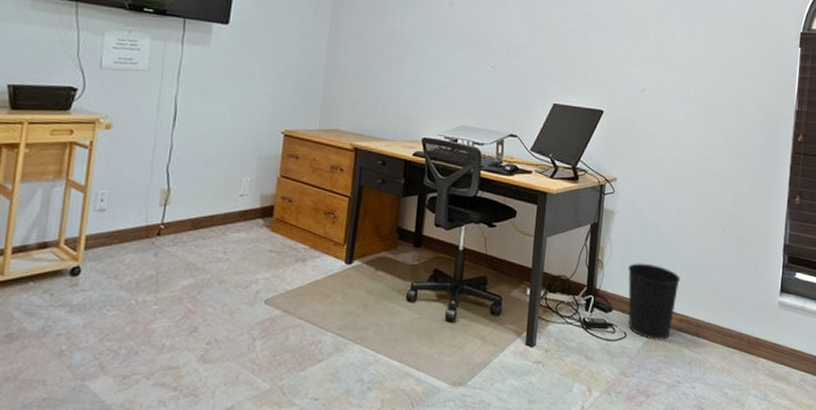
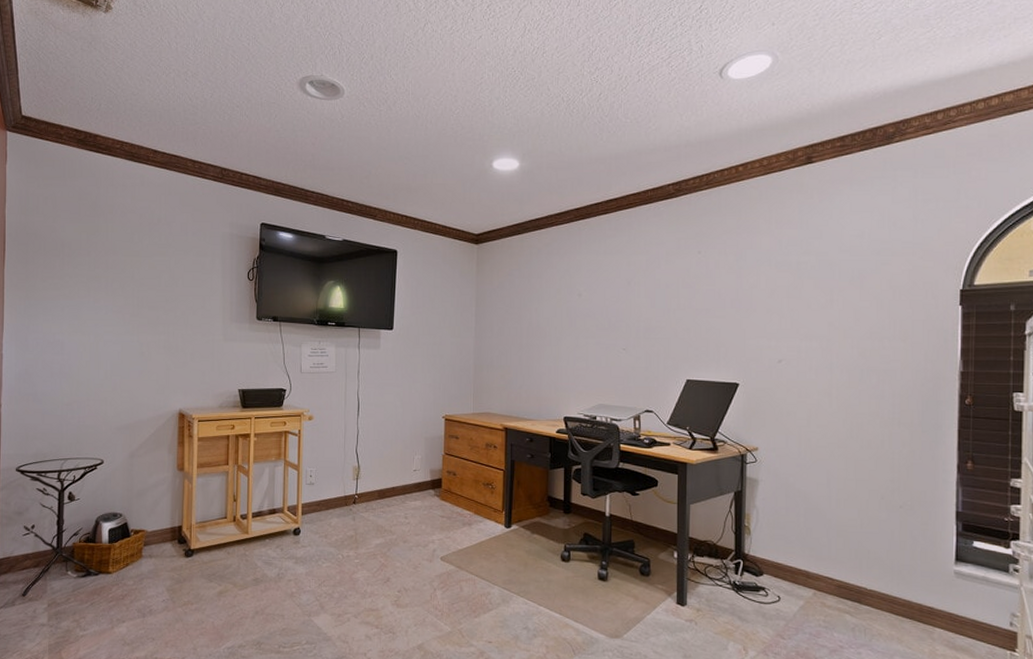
wastebasket: present [628,263,680,341] -> none [777,529,835,606]

